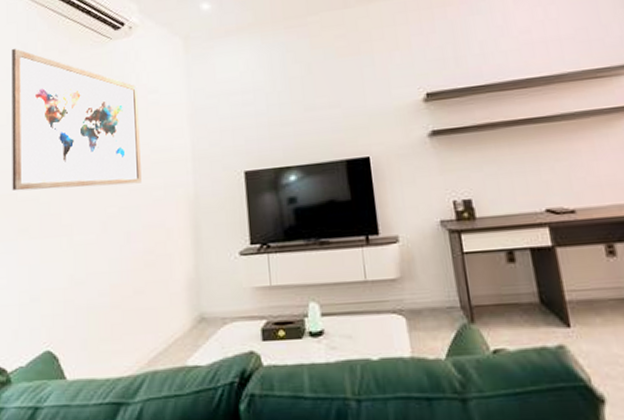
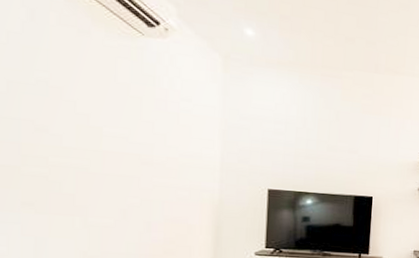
wall art: present [11,49,142,191] -> none [14,11,170,181]

